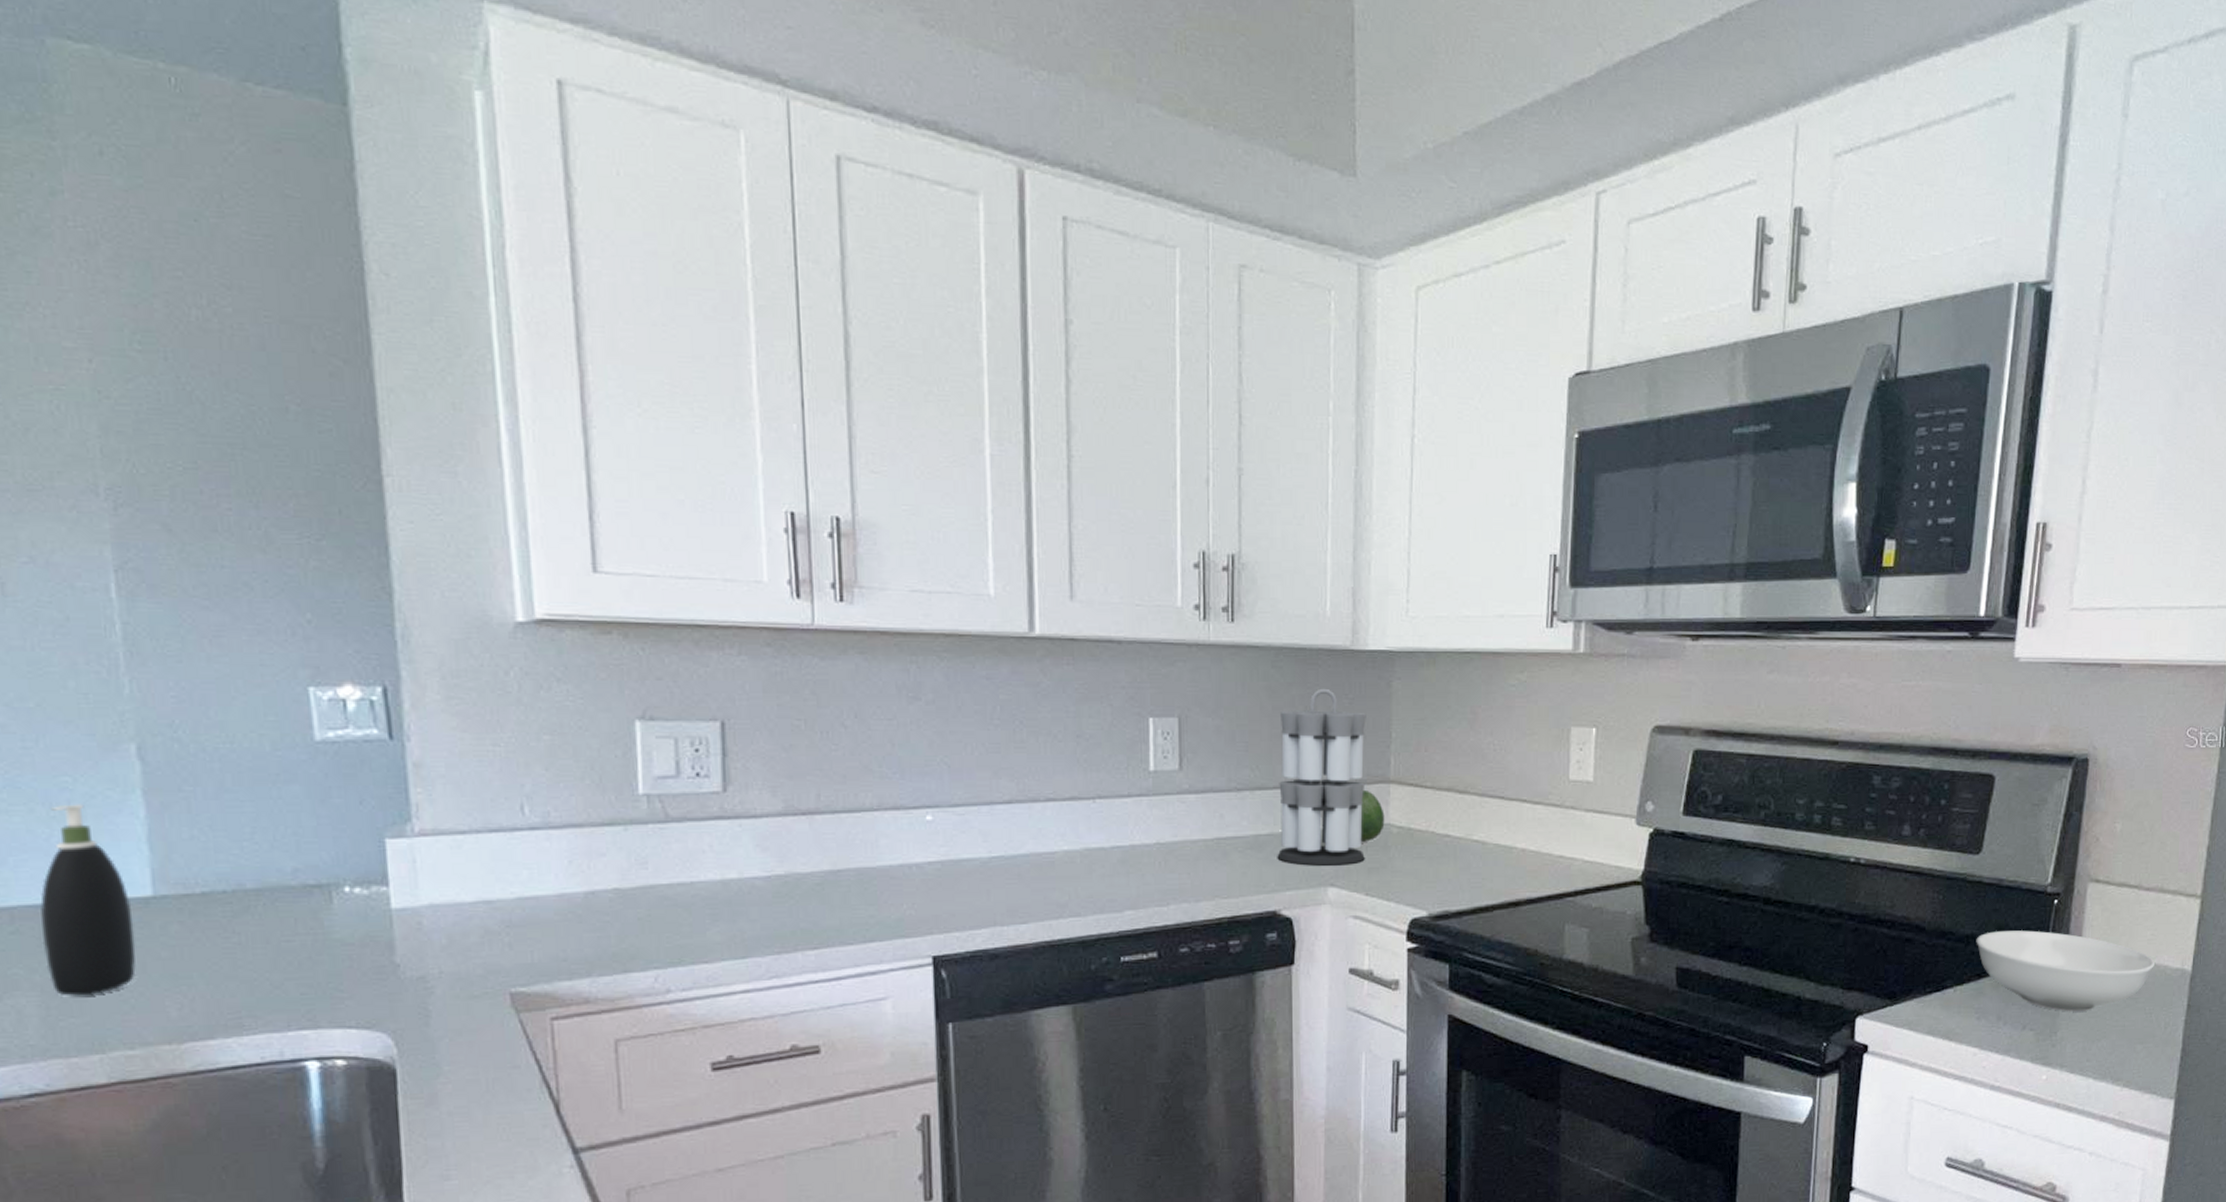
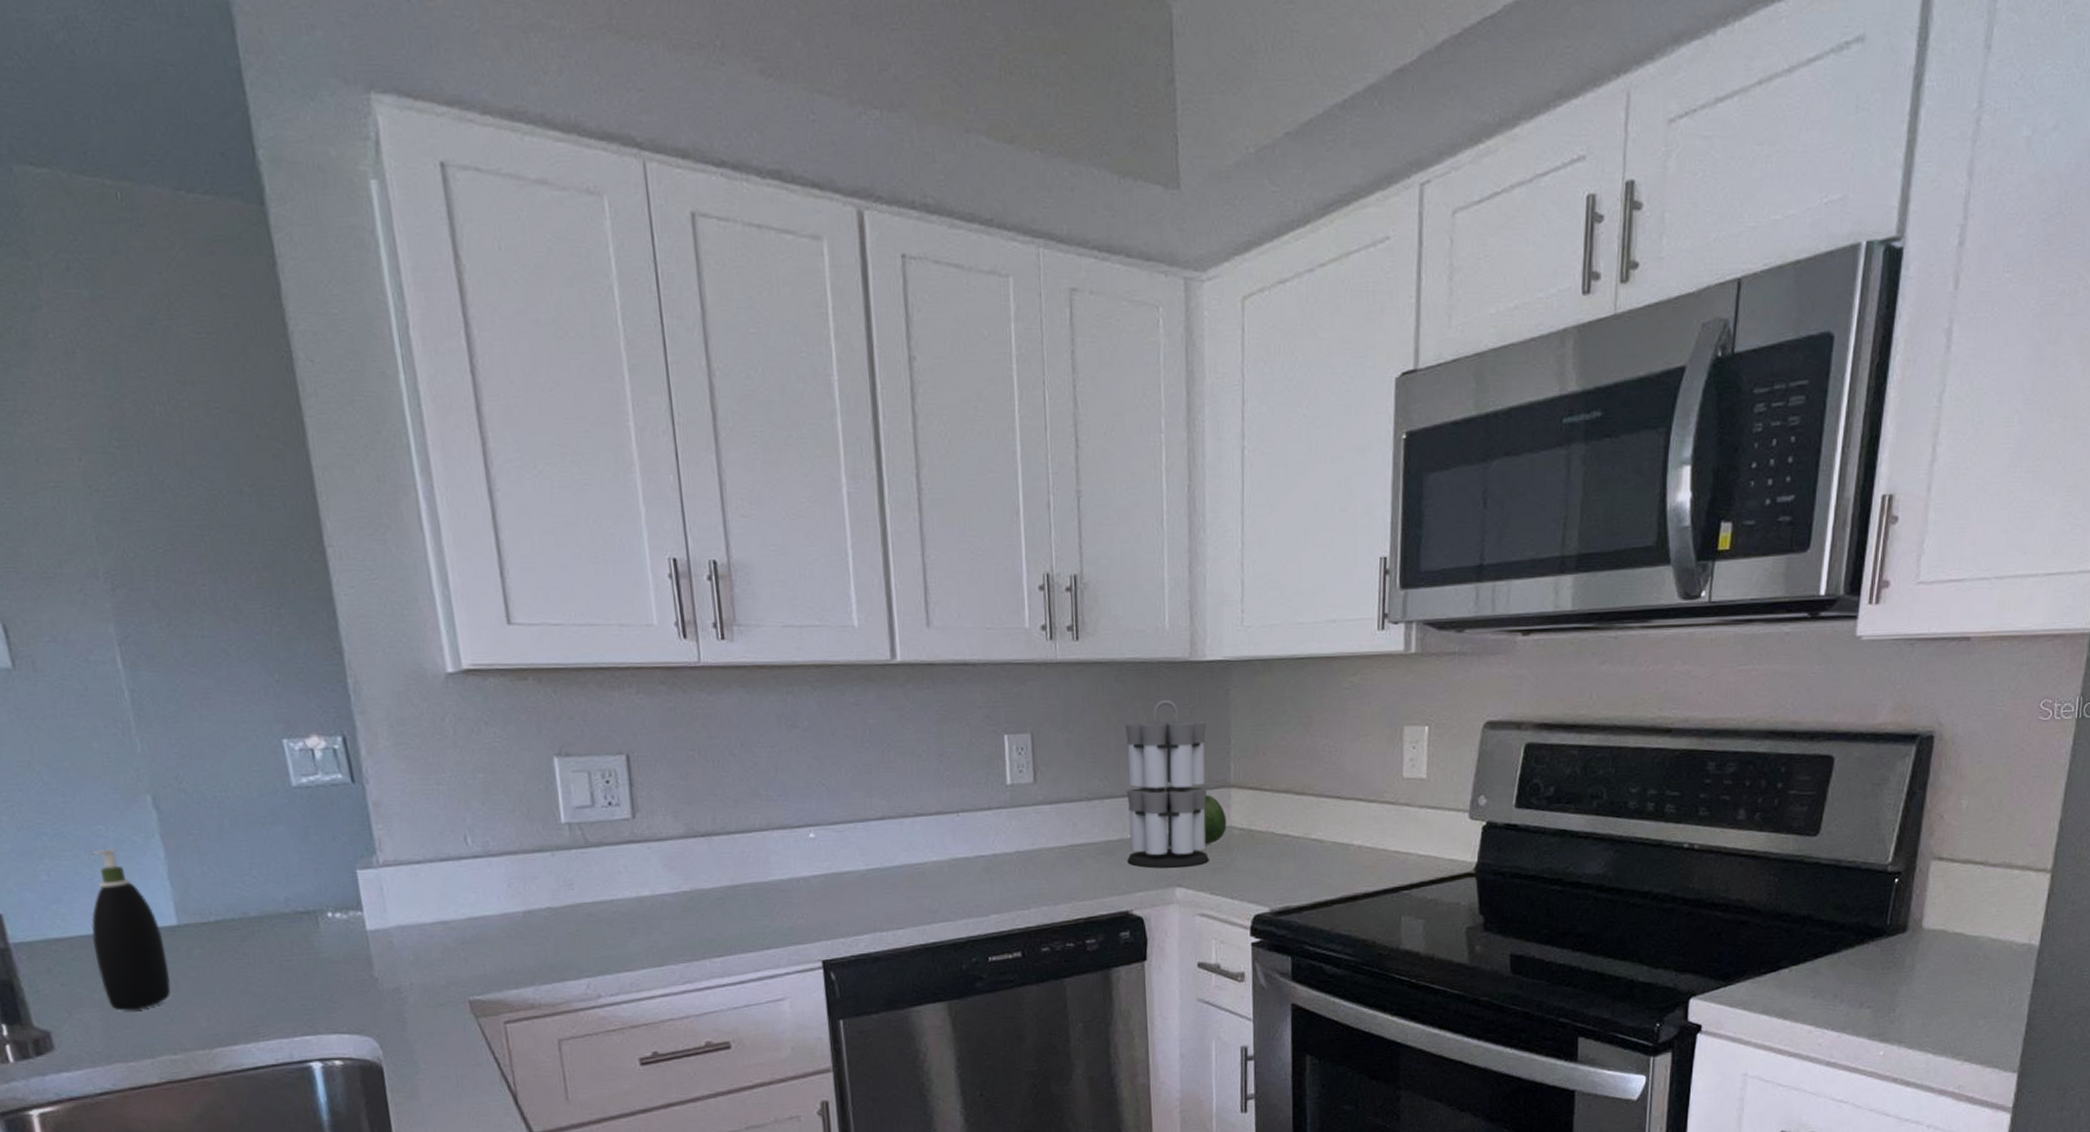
bowl: present [1976,930,2155,1012] -> none [1812,909,2000,989]

